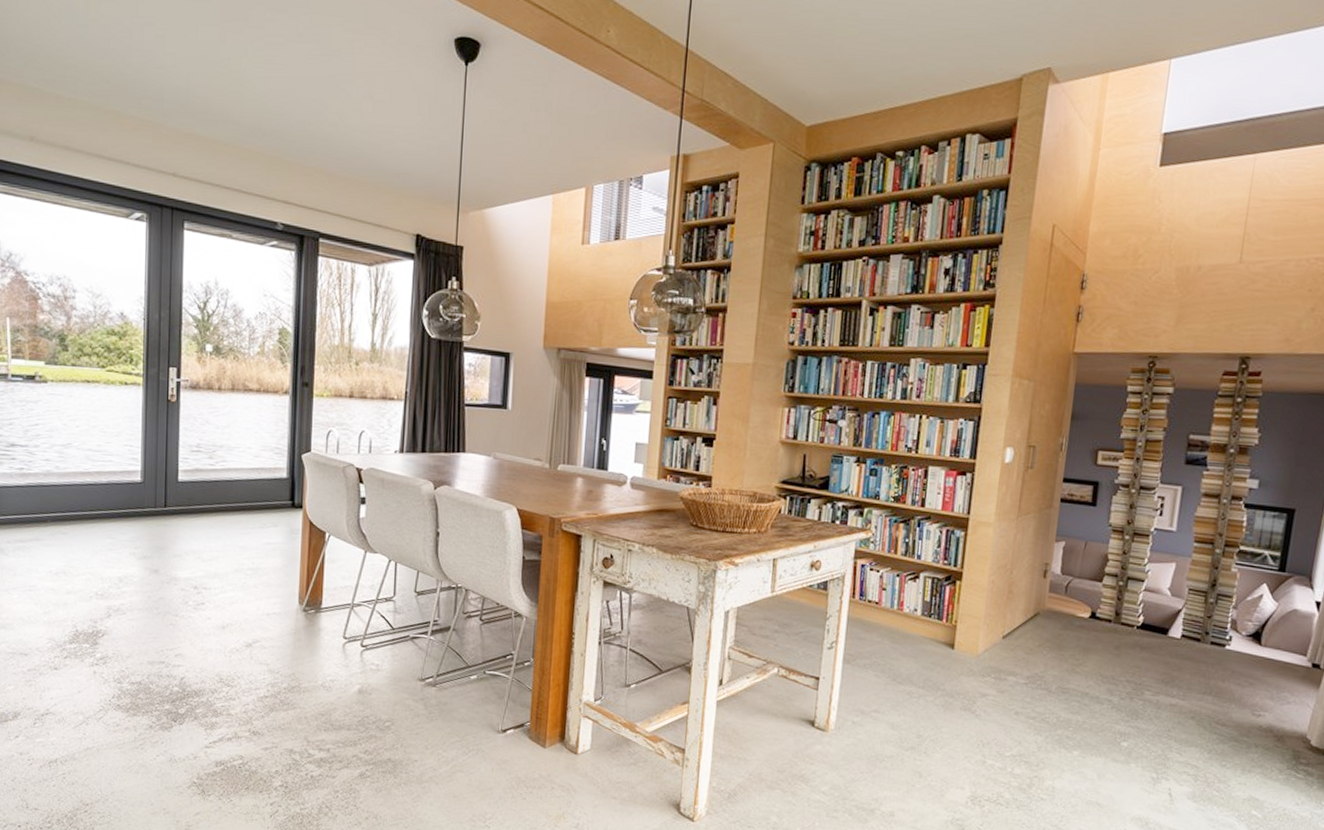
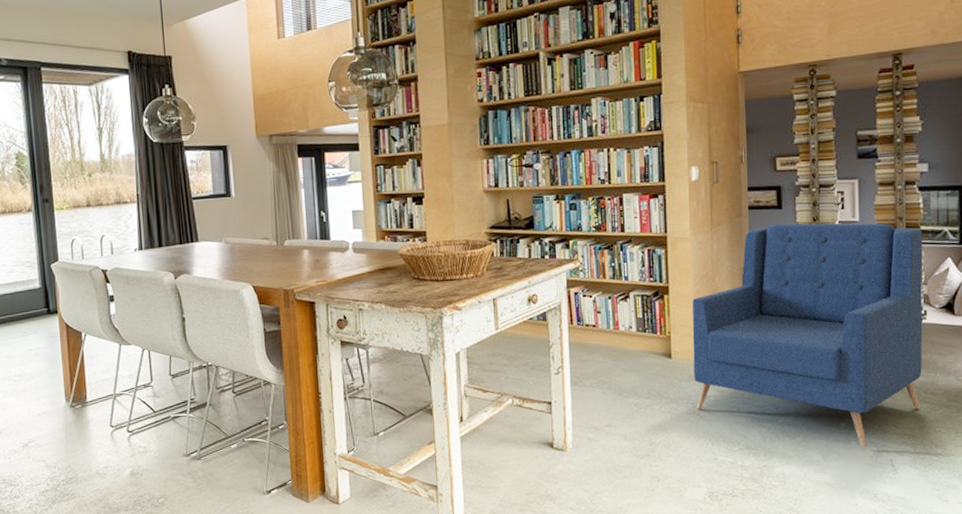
armchair: none [972,521,1242,772] -> present [692,223,923,447]

